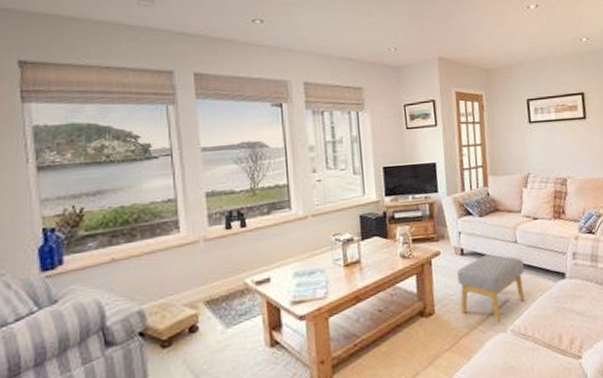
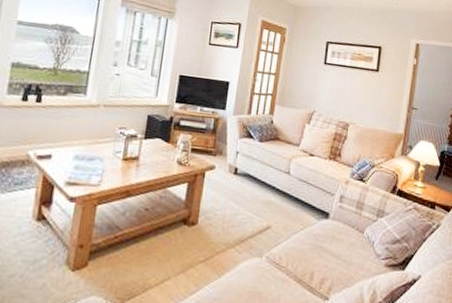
footstool: present [456,254,525,323] -> none [223,179,292,247]

